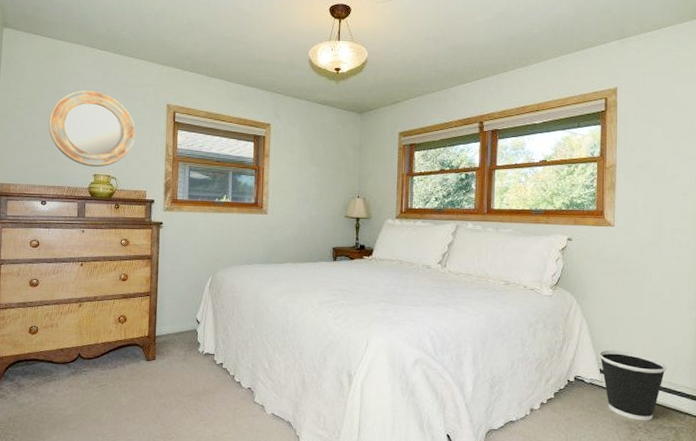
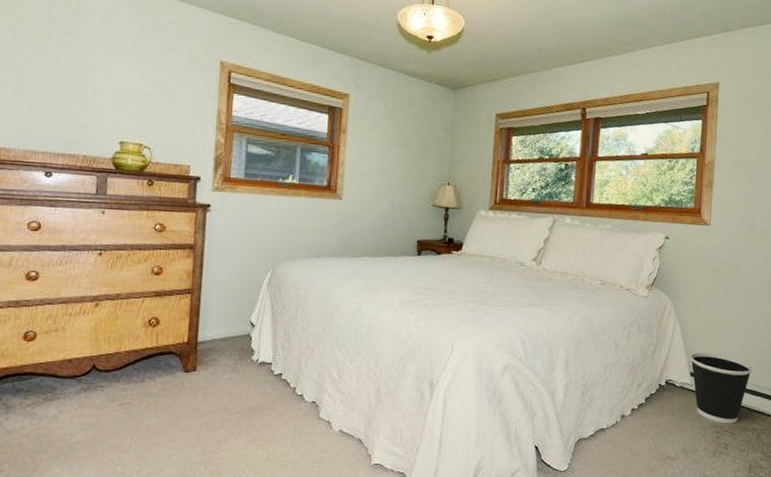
home mirror: present [48,90,136,167] -> none [57,35,178,133]

